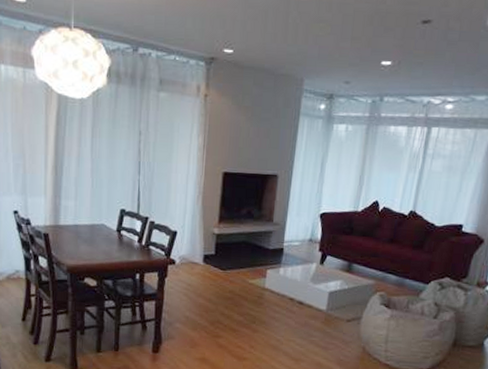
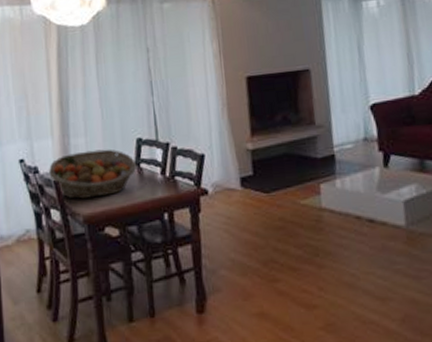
fruit basket: none [40,212,118,253] -> present [49,149,137,199]

